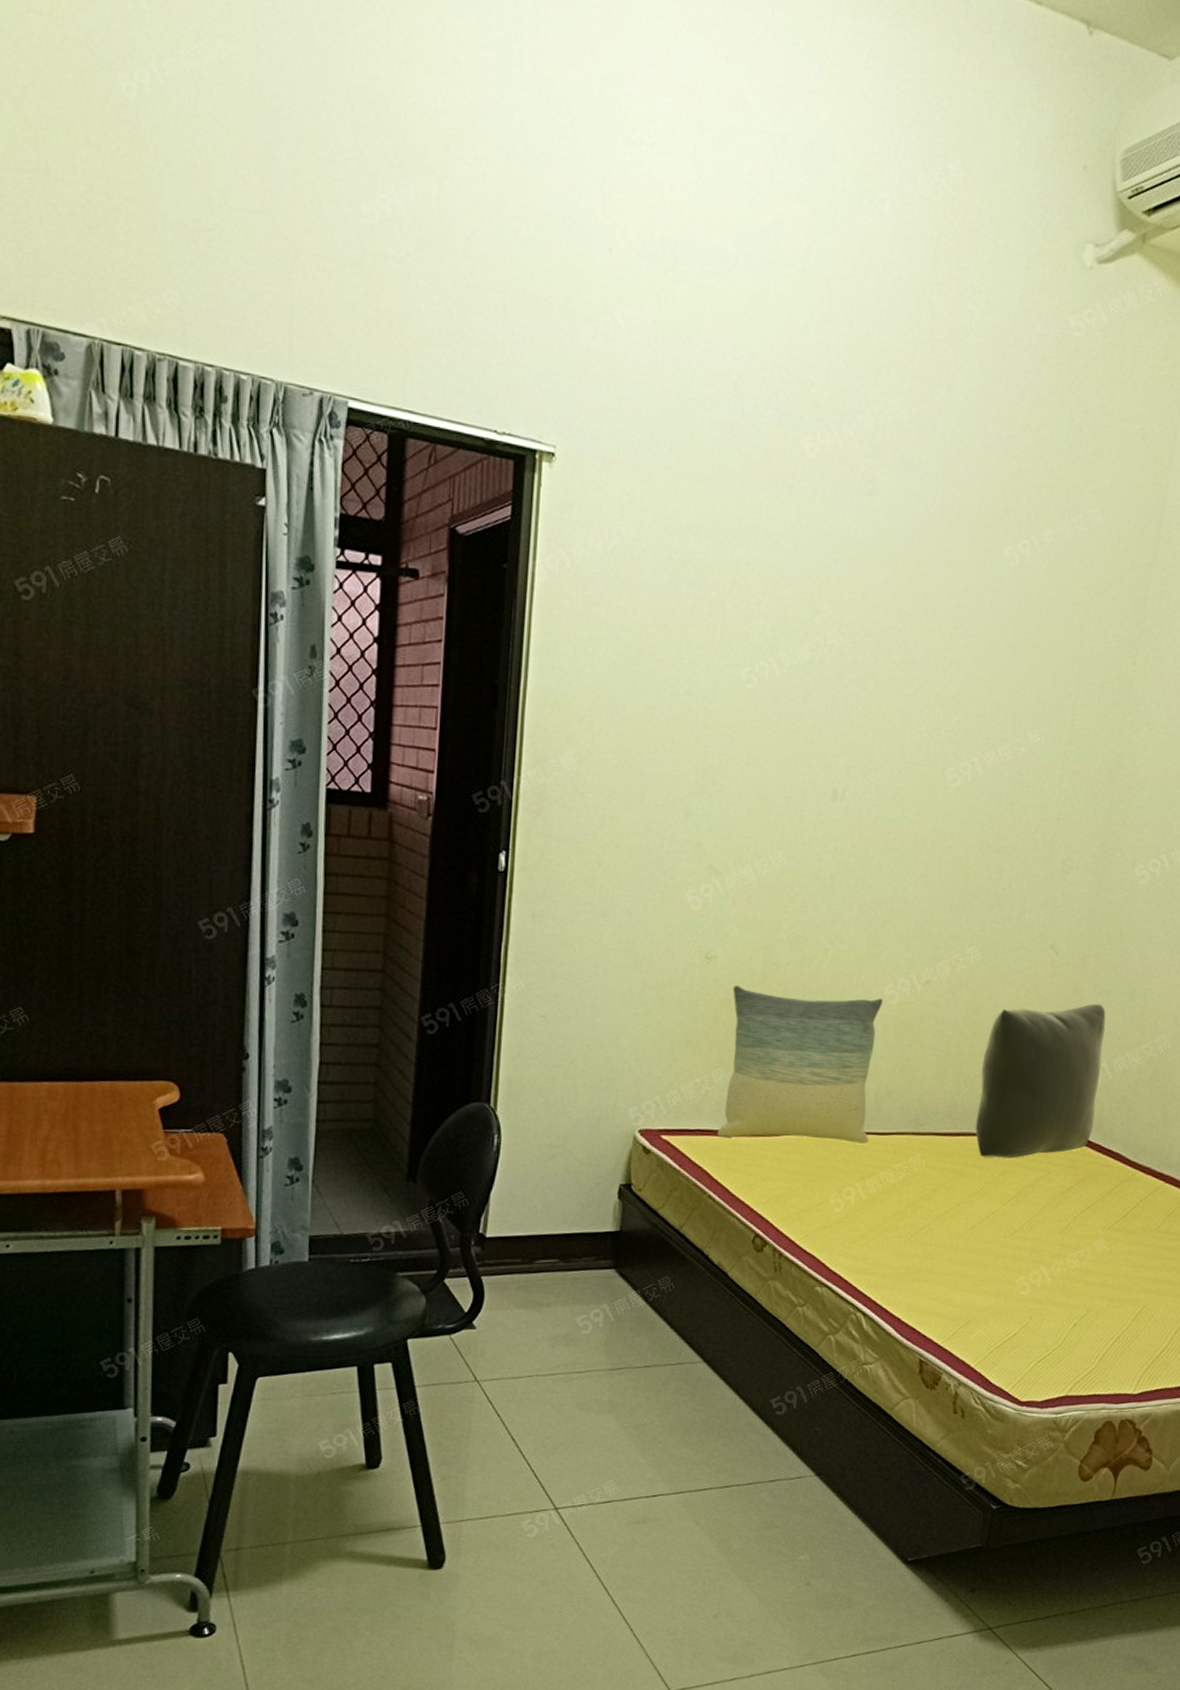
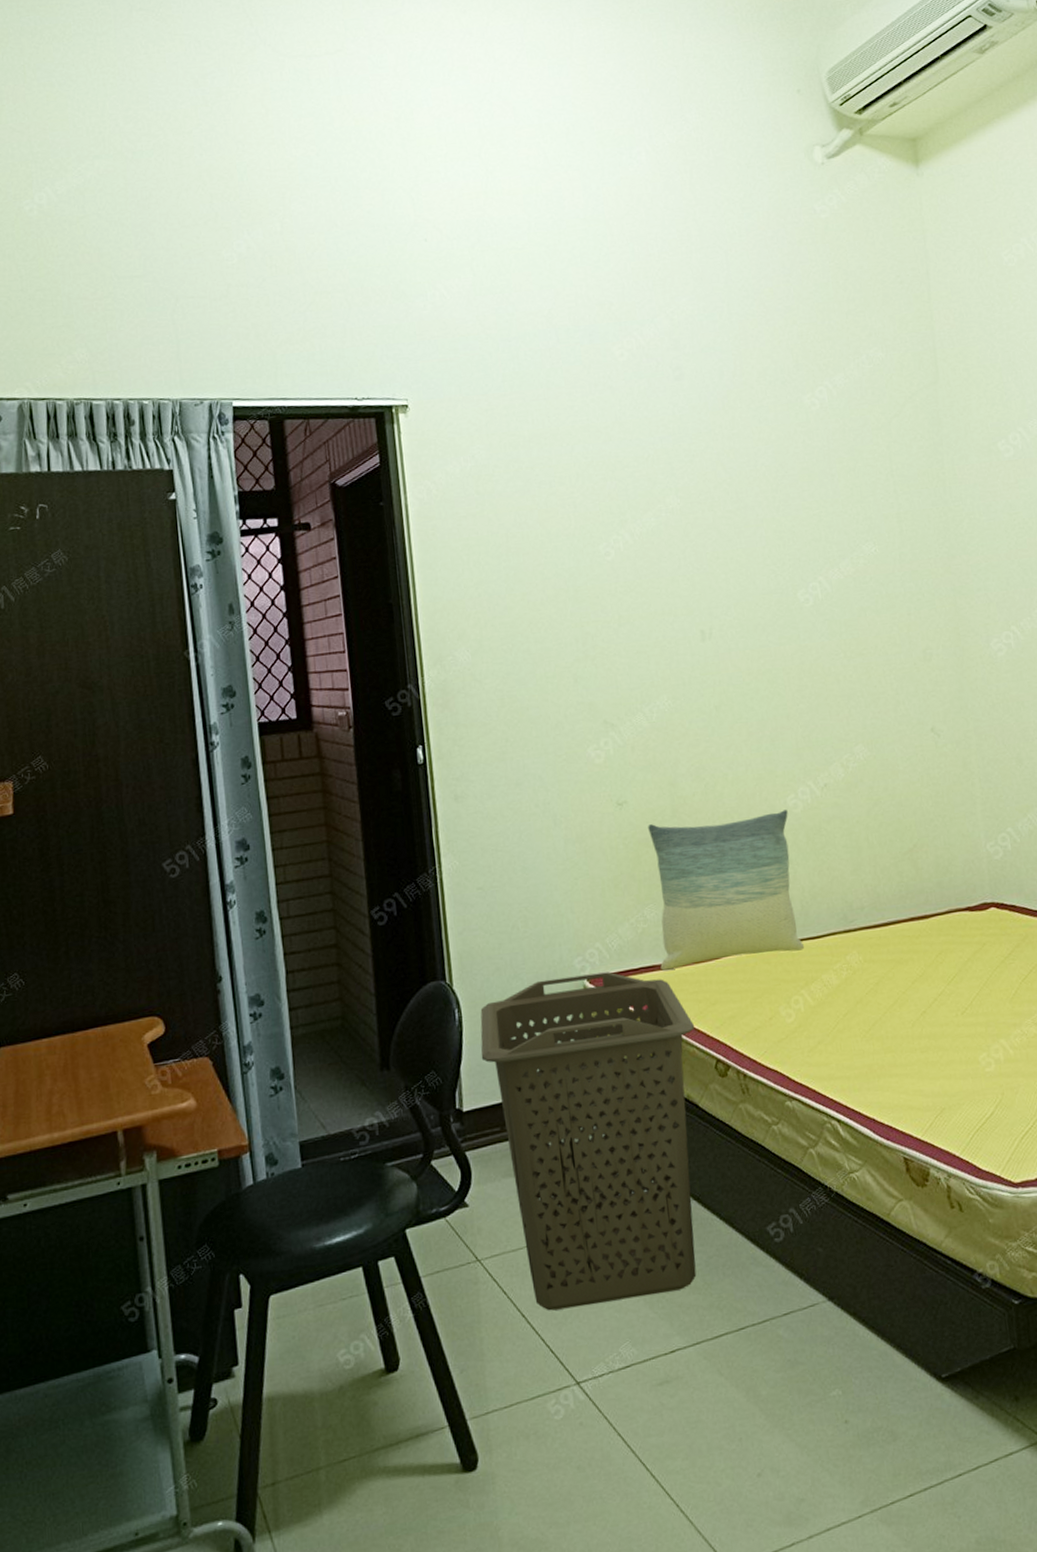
laundry basket: none [514,1122,740,1442] -> present [480,972,697,1311]
pillow: present [975,1003,1106,1159] -> none [893,773,1015,941]

